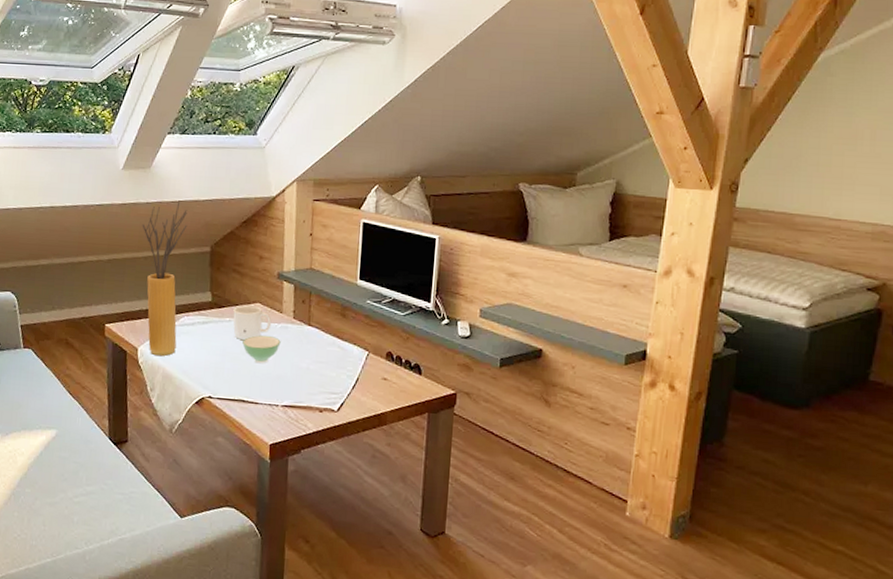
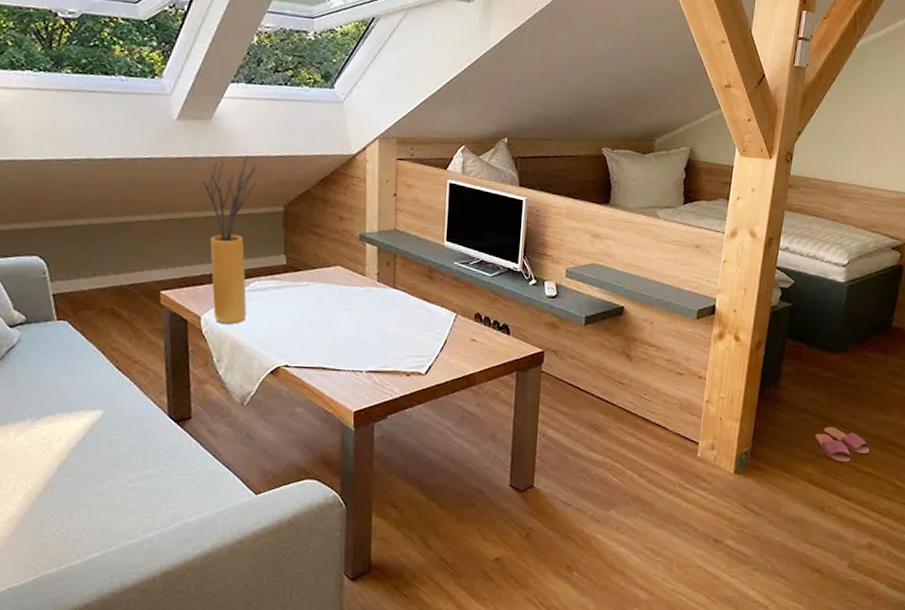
mug: present [233,305,272,341] -> none [310,268,354,306]
bowl: present [242,335,281,364] -> none [322,300,364,329]
slippers: none [769,493,841,538] -> present [815,426,870,463]

